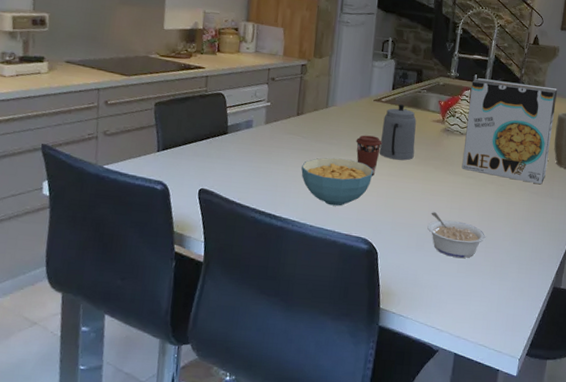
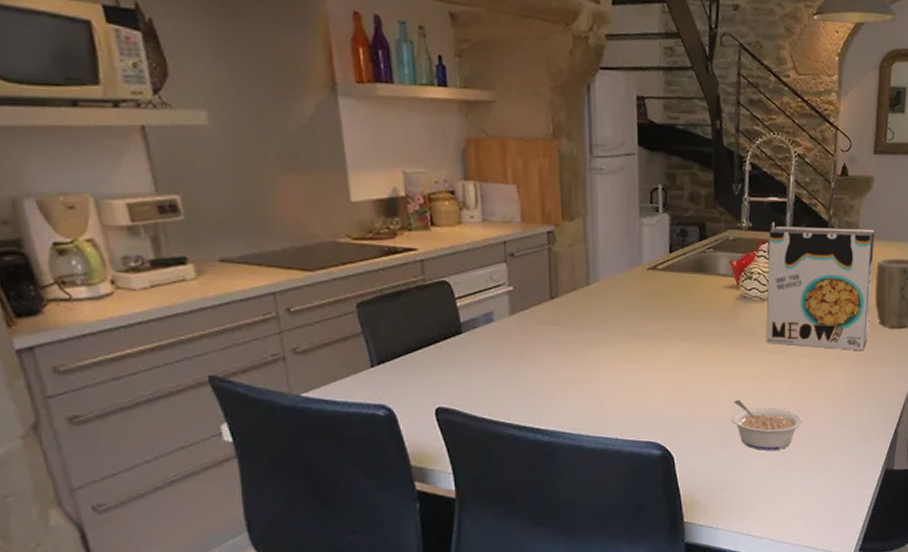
cereal bowl: present [301,157,374,206] -> none [565,348,657,408]
coffee cup: present [356,135,382,176] -> none [630,314,664,366]
teapot: present [379,104,417,161] -> none [661,270,706,341]

